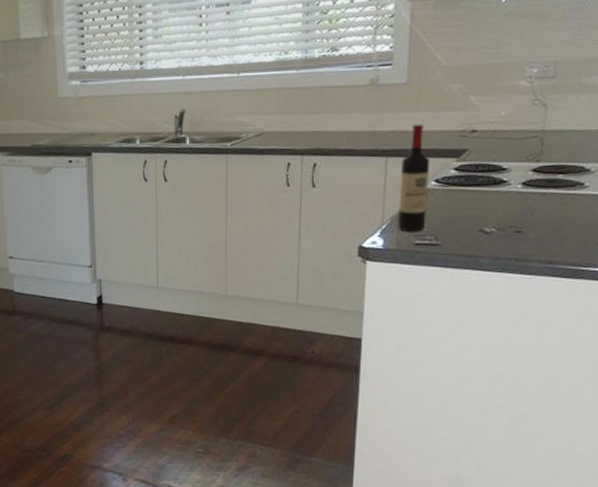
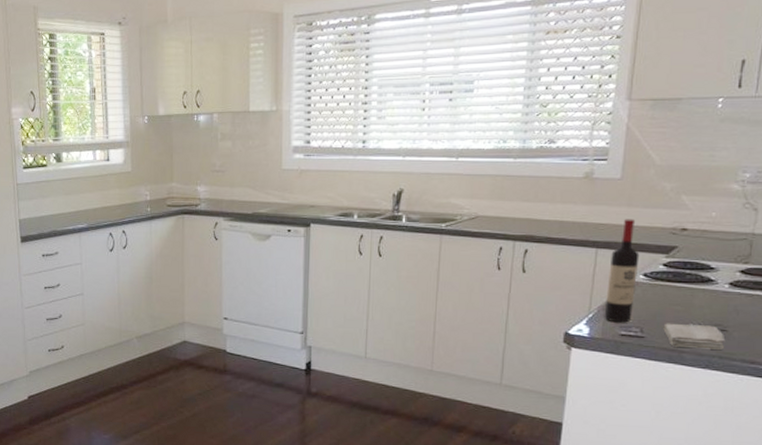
washcloth: none [458,228,521,253] -> present [663,323,726,350]

